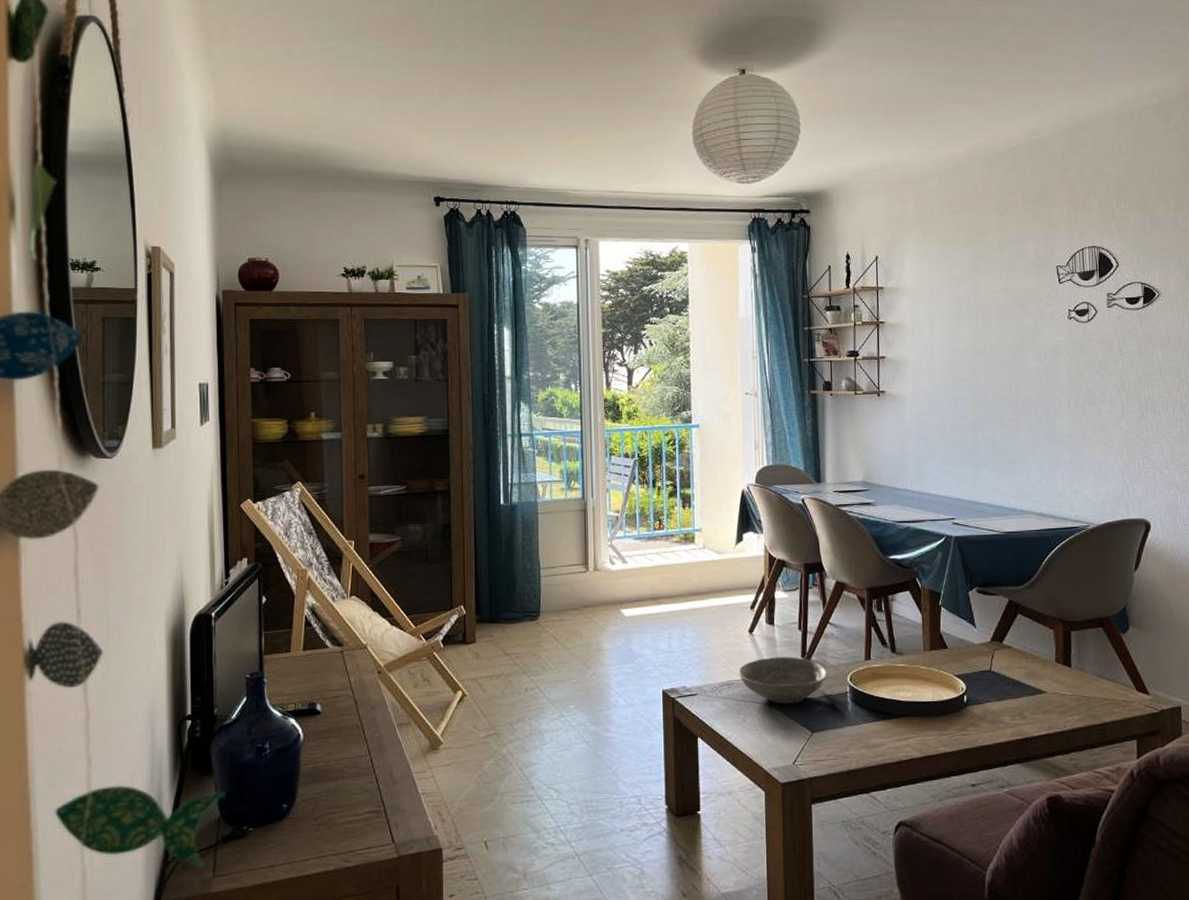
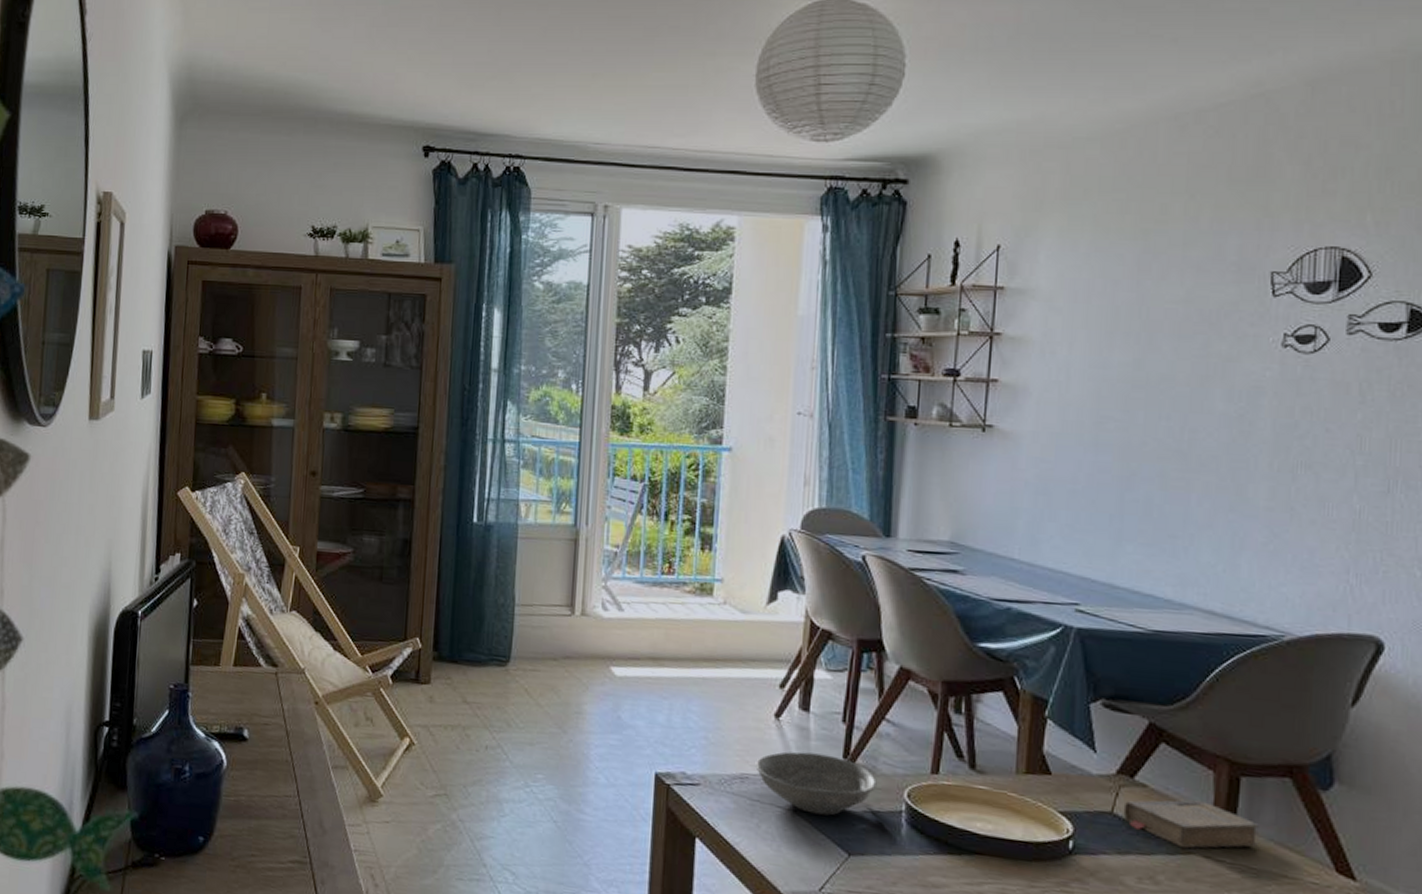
book: none [997,652,1086,689] -> present [1123,799,1259,849]

